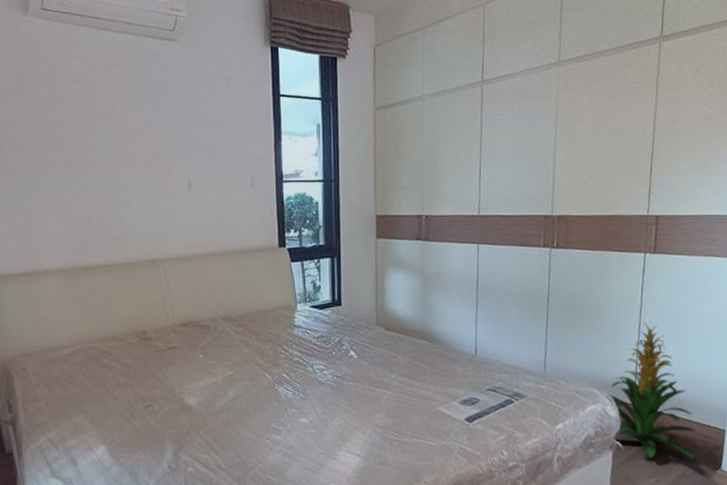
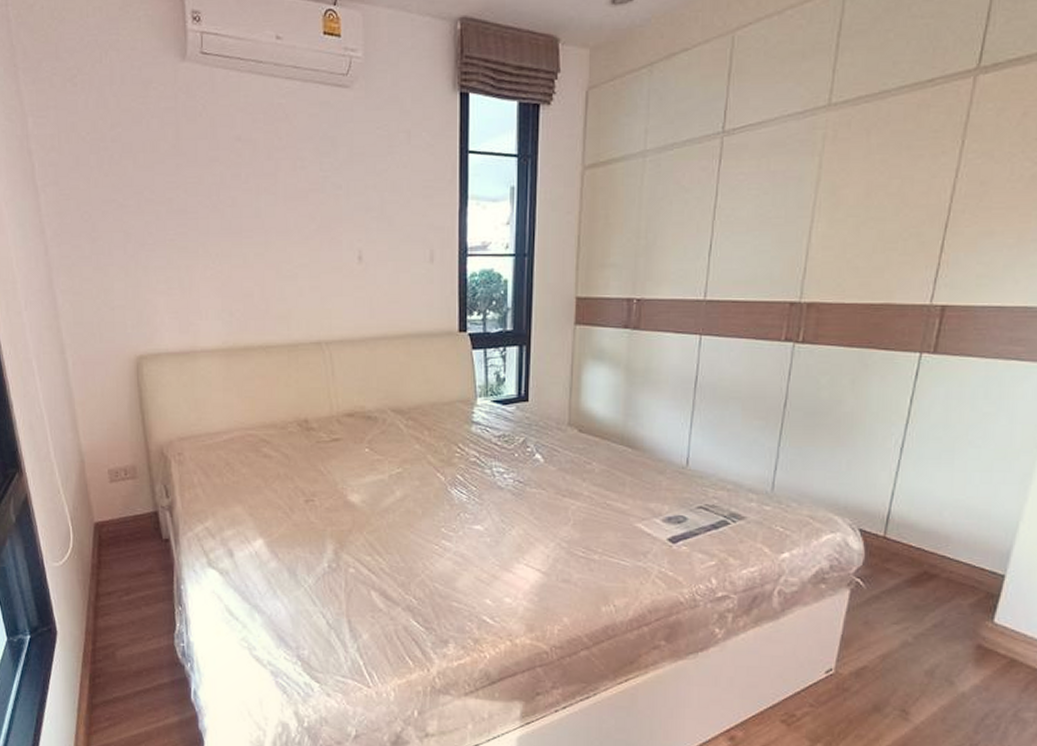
indoor plant: present [608,322,697,460] -> none [851,439,966,607]

